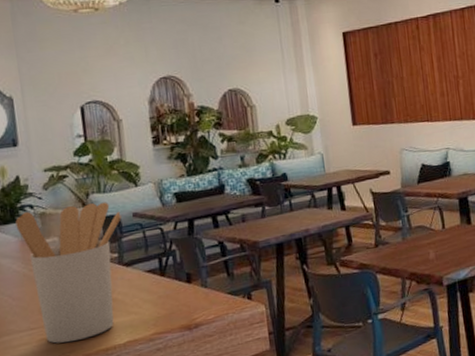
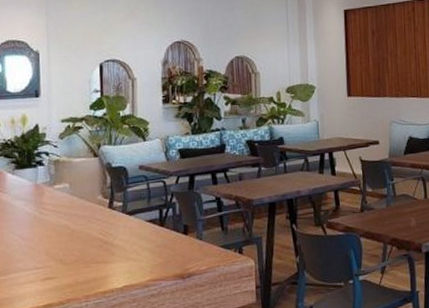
utensil holder: present [15,202,123,344] -> none [31,154,130,284]

